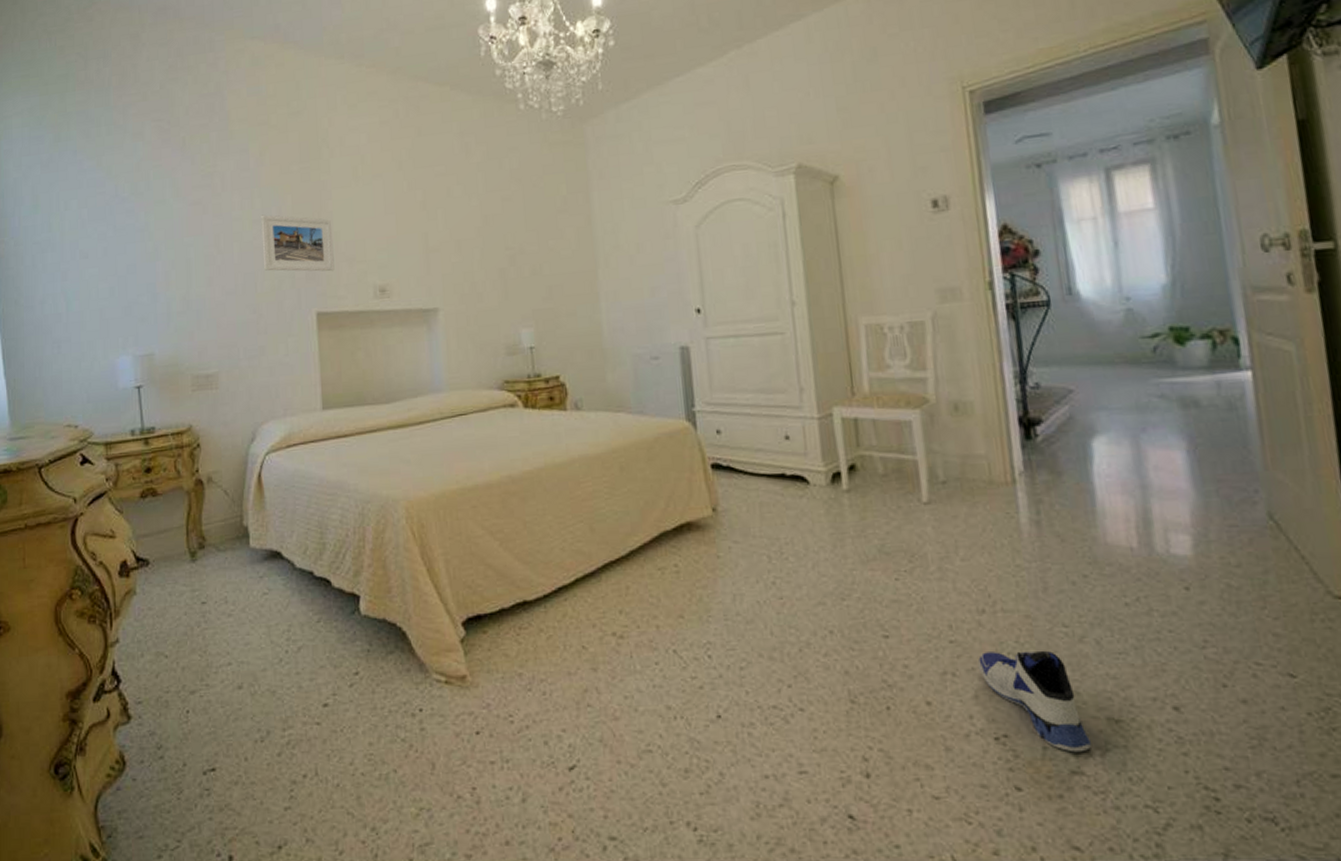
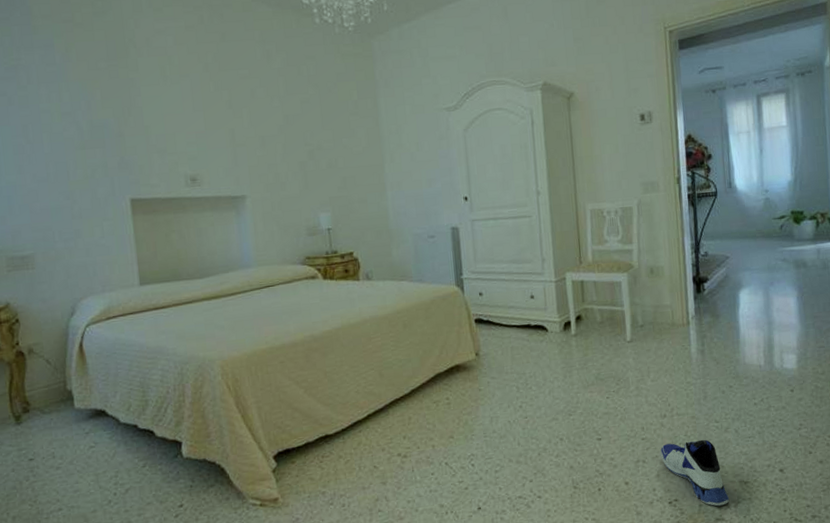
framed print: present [261,214,335,272] -> none [70,107,146,162]

